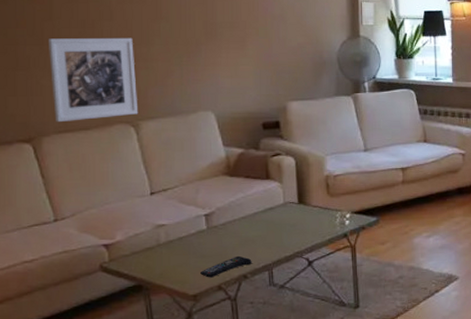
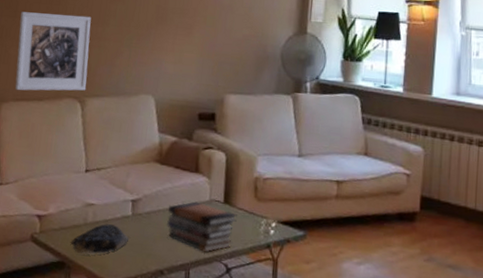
decorative bowl: none [145,241,206,274] -> present [70,224,129,255]
remote control: present [200,256,252,278] -> none [120,249,171,268]
book stack: none [244,206,313,251] -> present [167,201,237,252]

